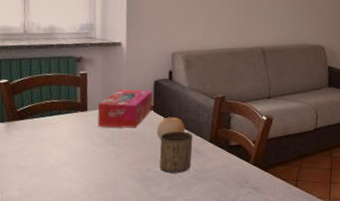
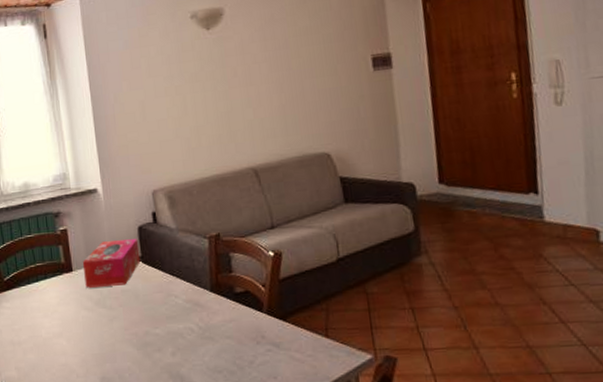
fruit: present [157,117,186,140] -> none [149,266,181,295]
cup: present [160,131,193,173] -> none [154,282,194,335]

